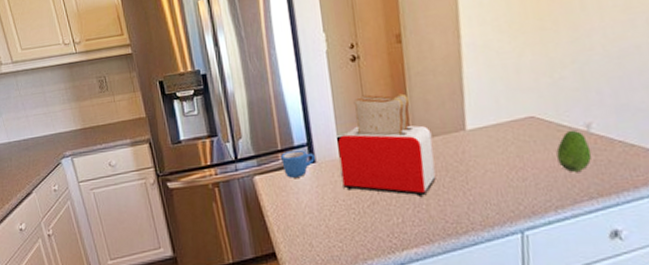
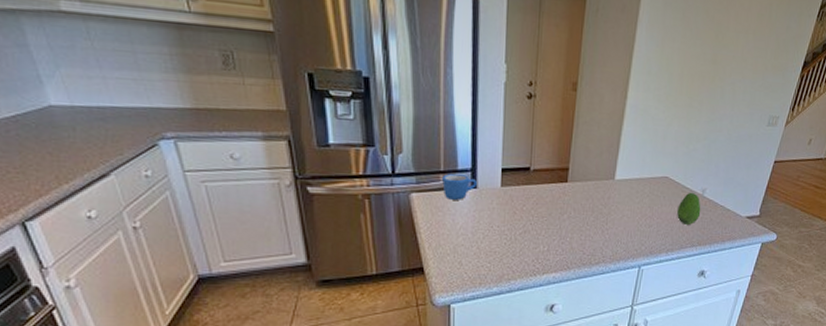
toaster: present [337,93,436,196] -> none [499,133,586,230]

